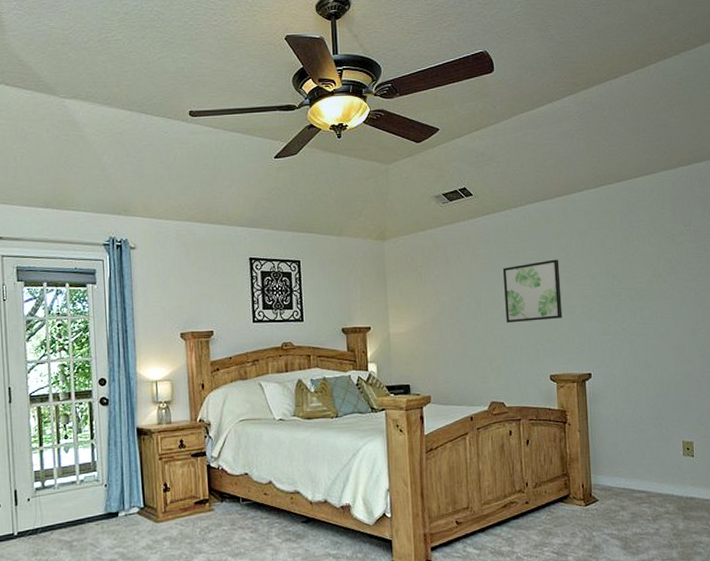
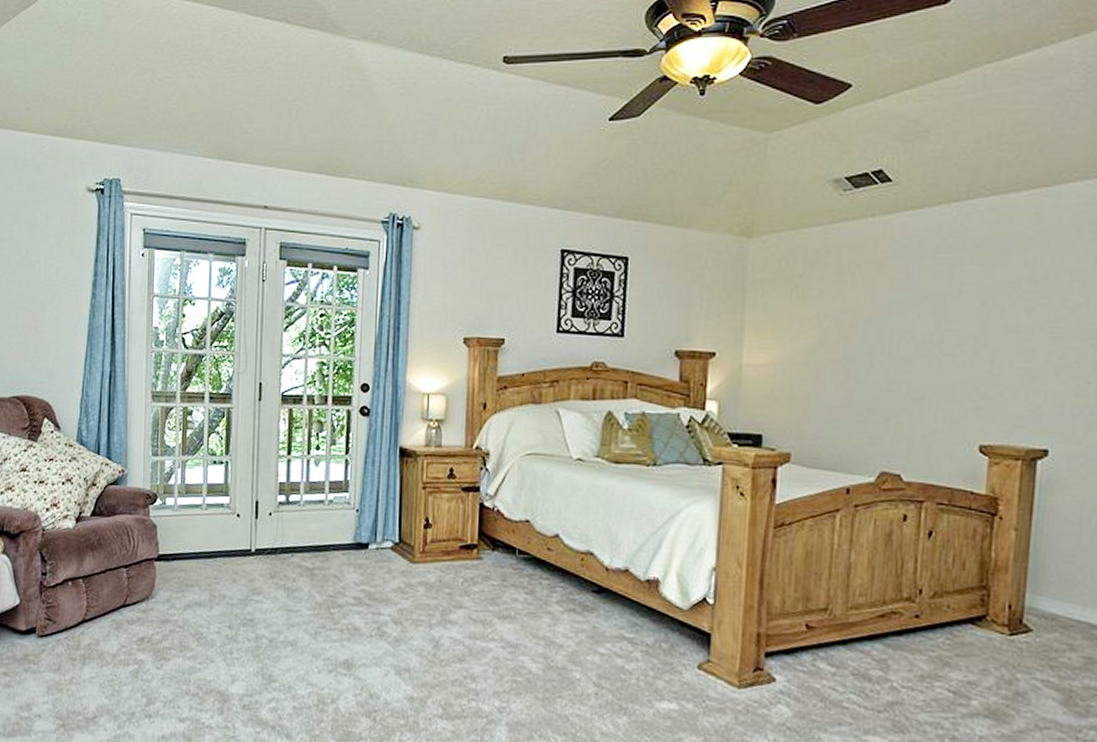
wall art: present [503,259,563,324] -> none [920,280,1019,367]

